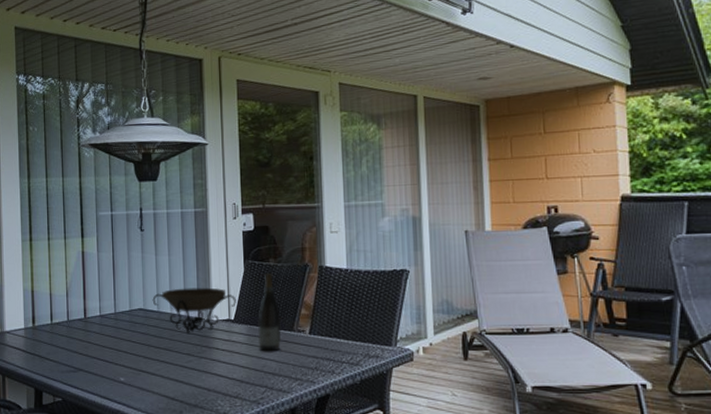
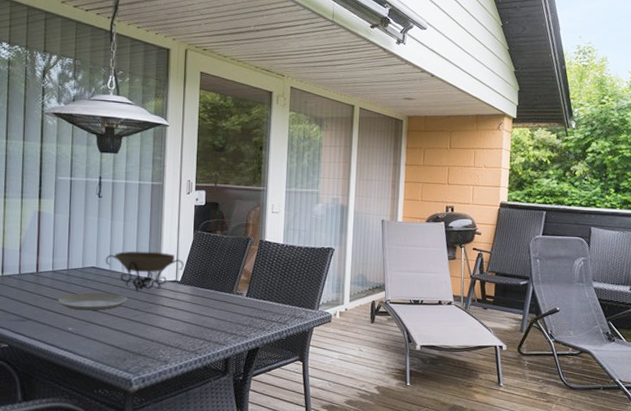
plate: none [108,337,180,358] -> present [58,292,129,311]
wine bottle: present [257,272,282,352] -> none [201,242,223,310]

